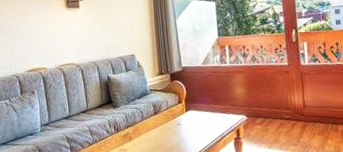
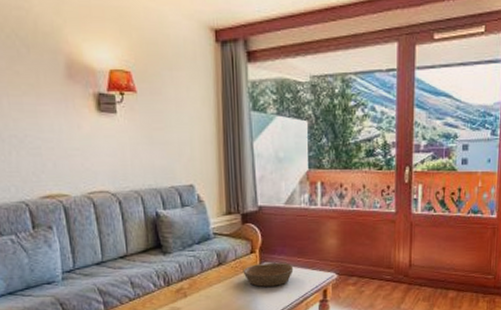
bowl: none [173,109,212,130] -> present [243,262,294,287]

